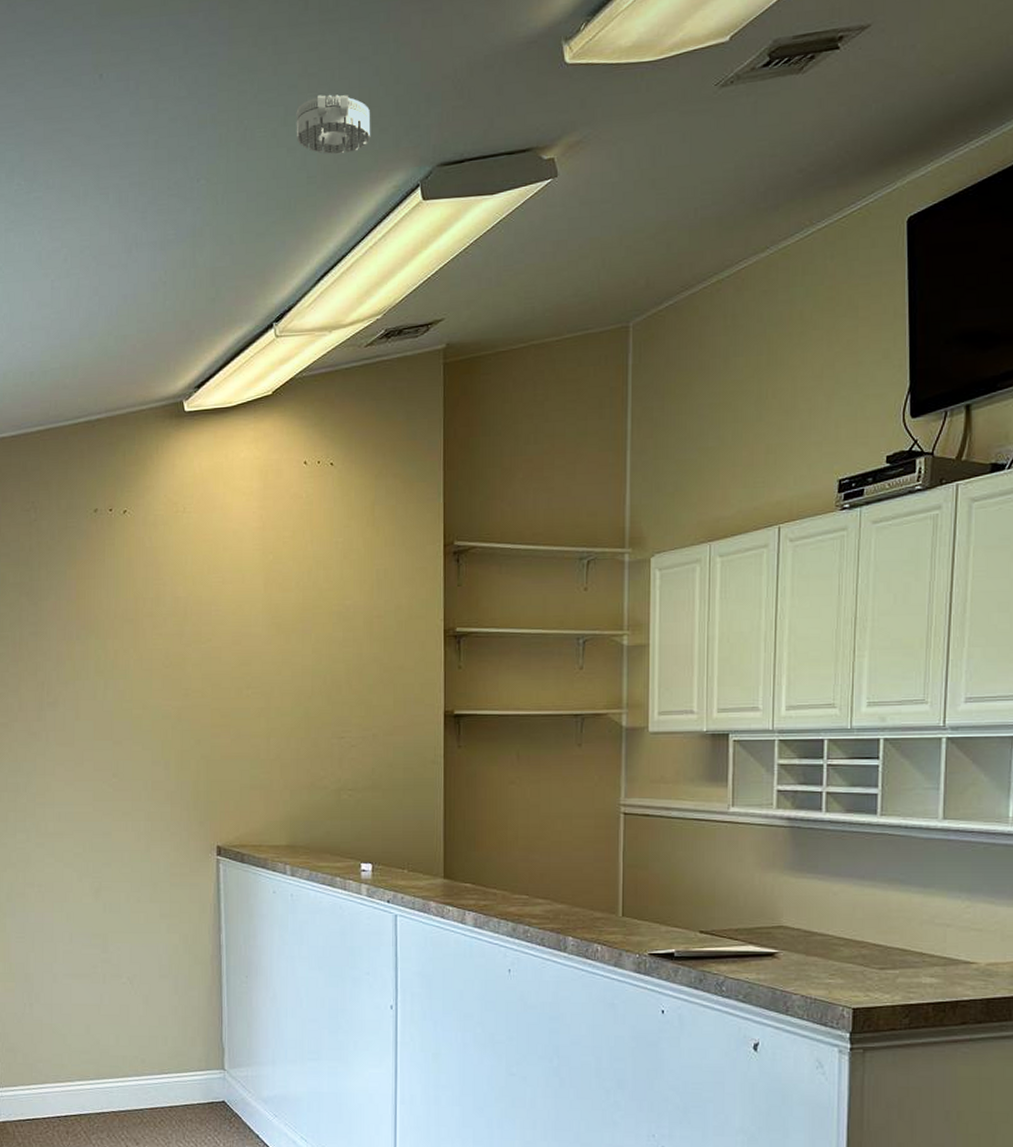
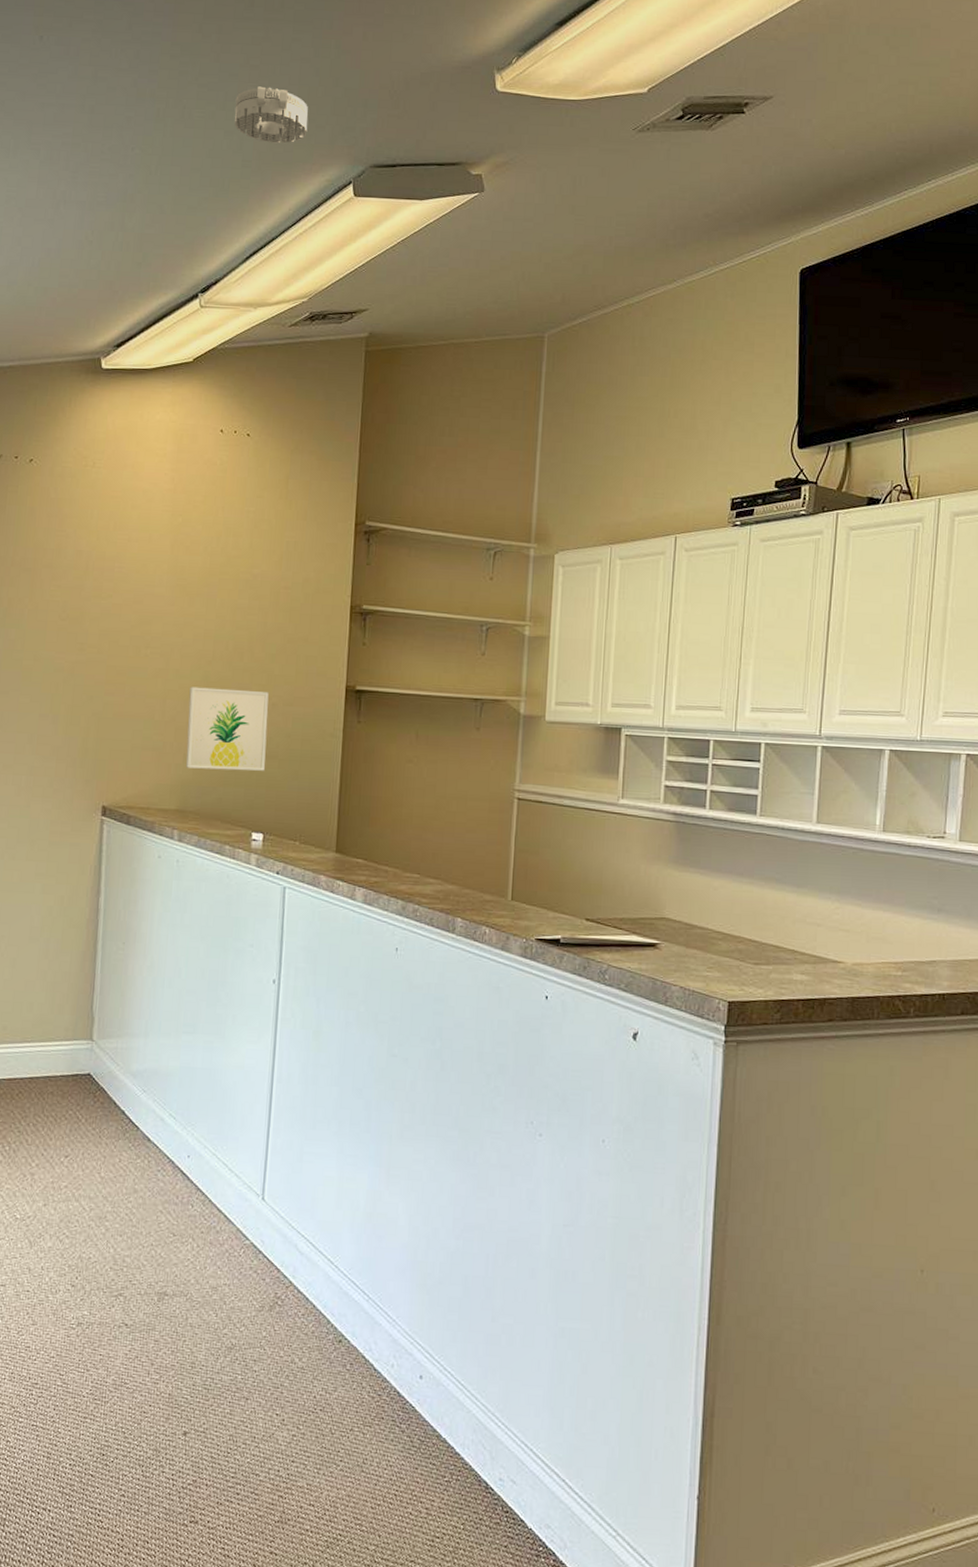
wall art: none [292,722,370,804] -> present [186,687,269,771]

